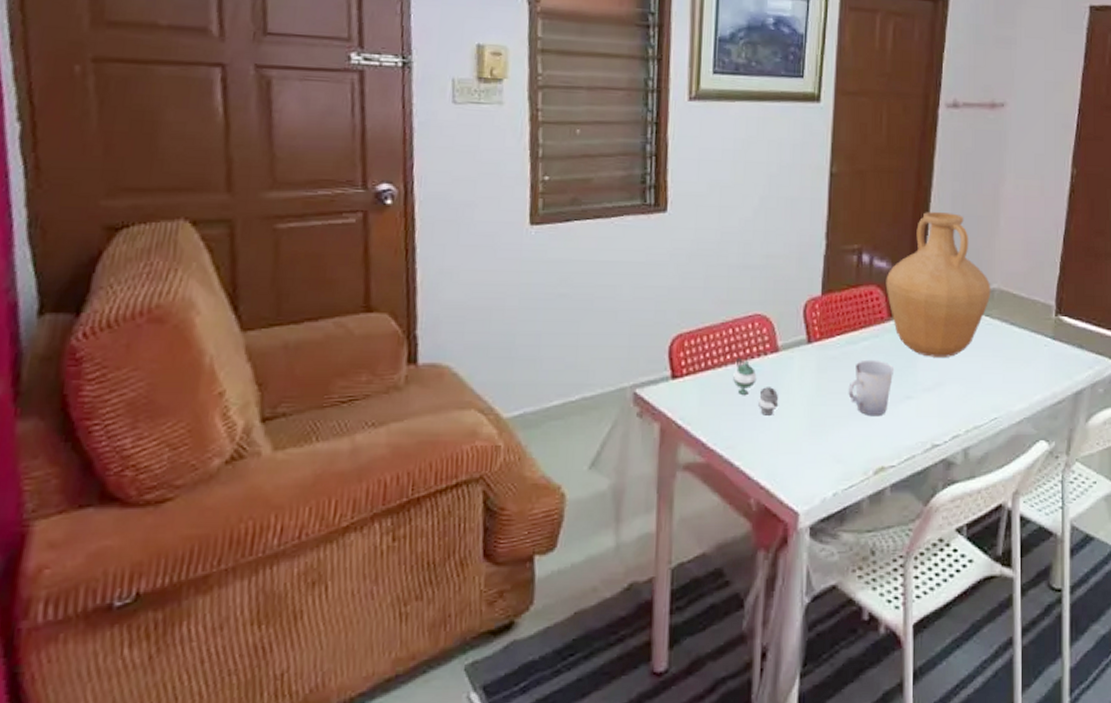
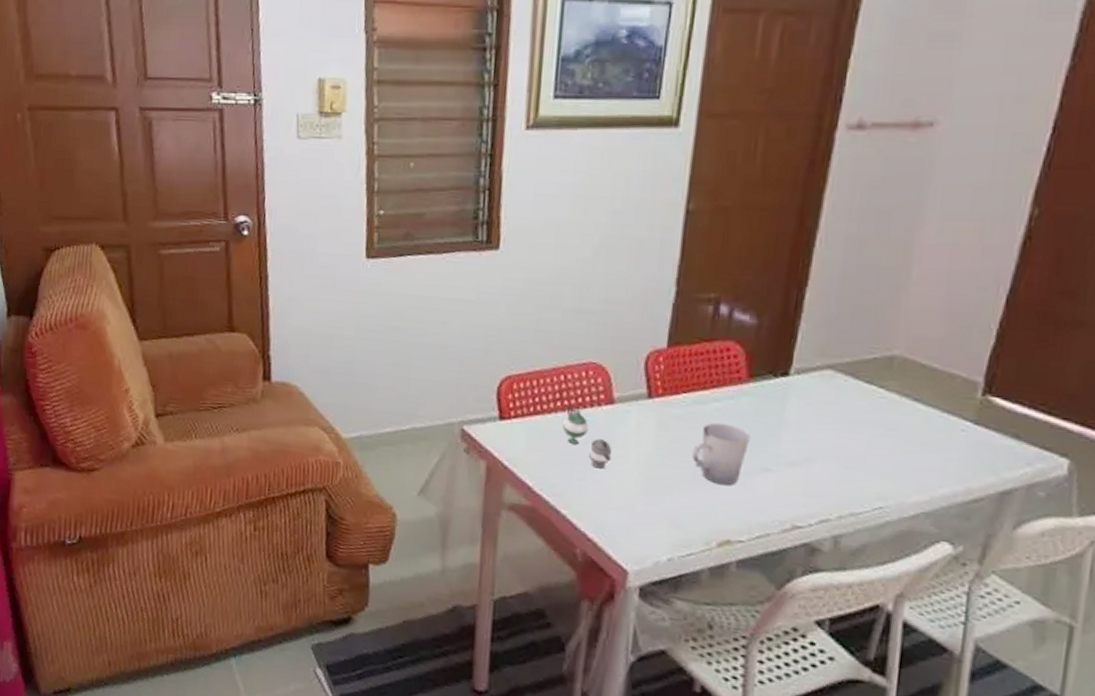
vase: present [885,212,991,357] -> none [747,259,891,431]

